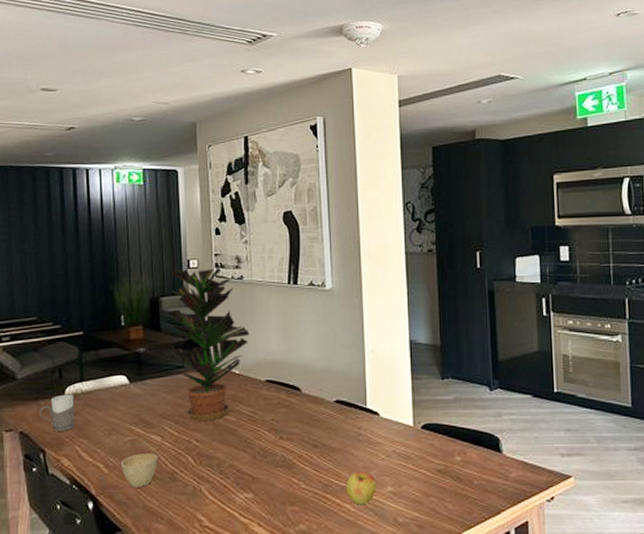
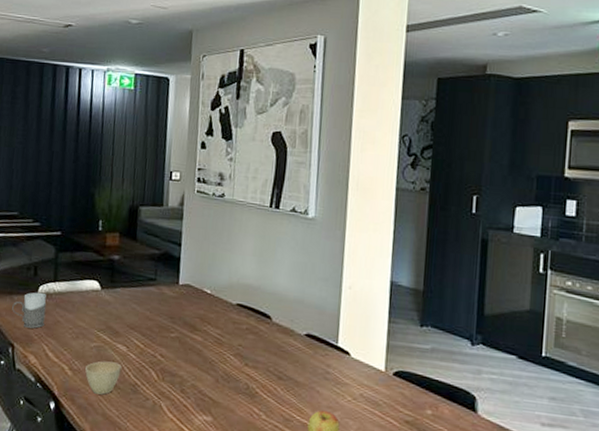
potted plant: present [157,267,250,421] -> none [131,180,225,338]

